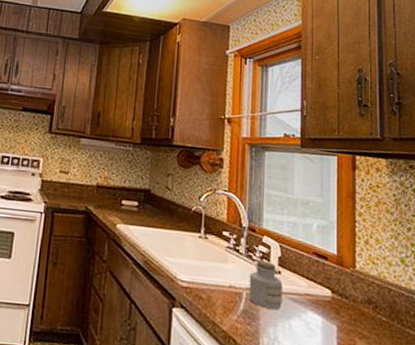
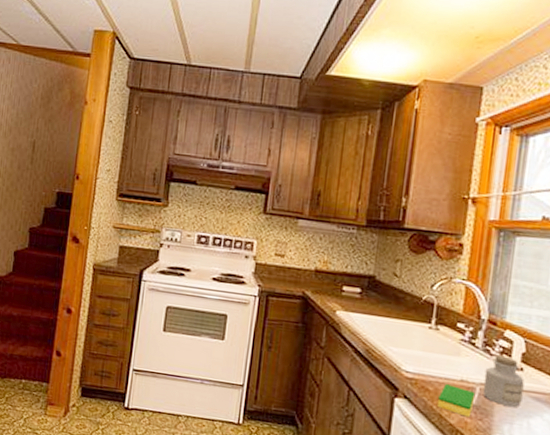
dish sponge: none [211,290,243,323] -> present [438,383,476,417]

